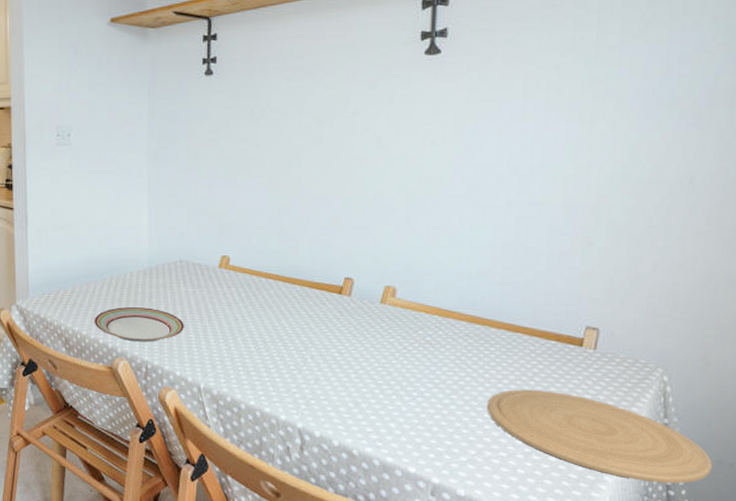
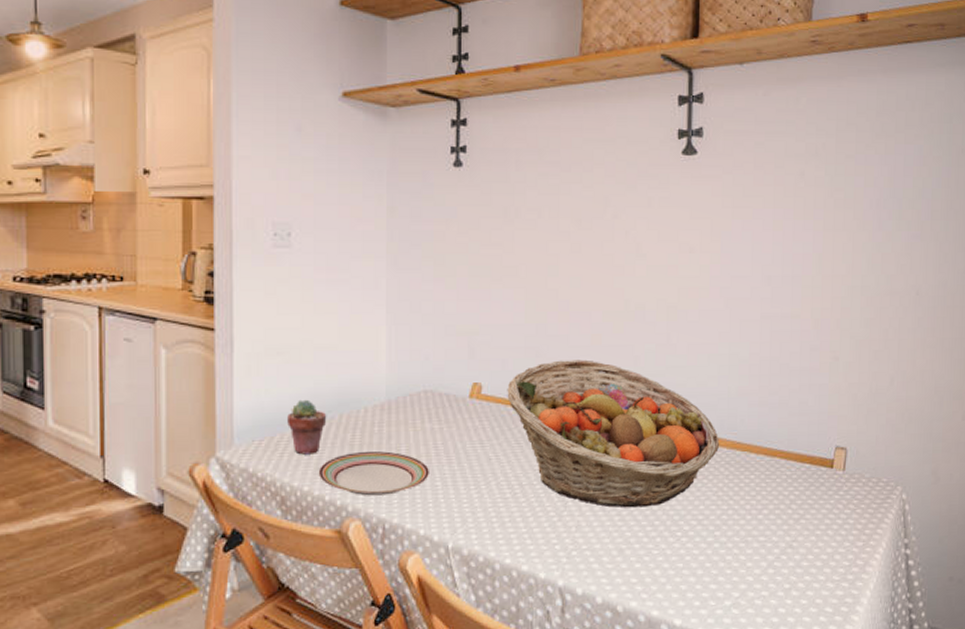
potted succulent: none [69,264,100,307] -> present [287,399,327,455]
fruit basket: none [252,239,459,368] -> present [507,359,720,508]
plate: present [487,390,712,484] -> none [748,518,945,608]

